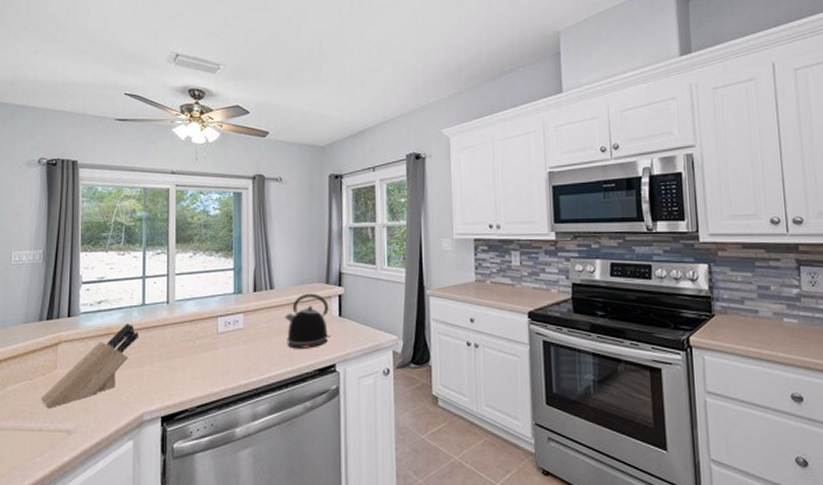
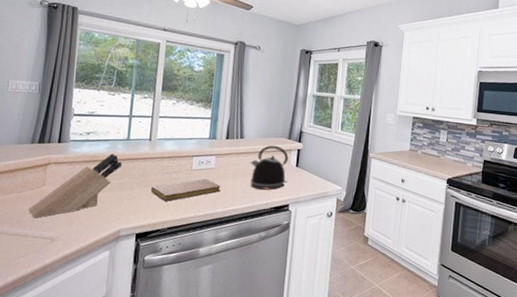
notebook: none [174,343,253,374] -> present [151,179,221,201]

